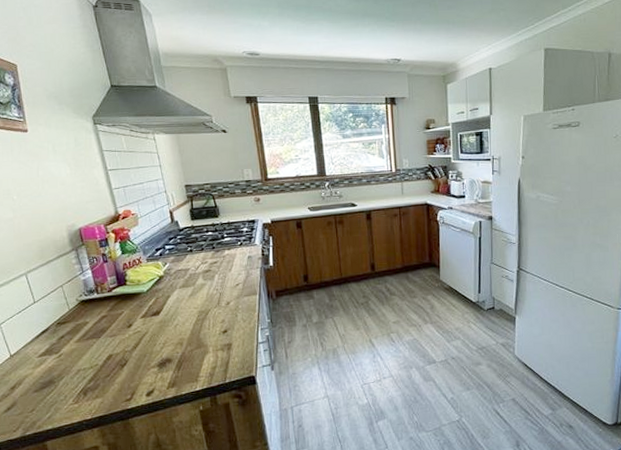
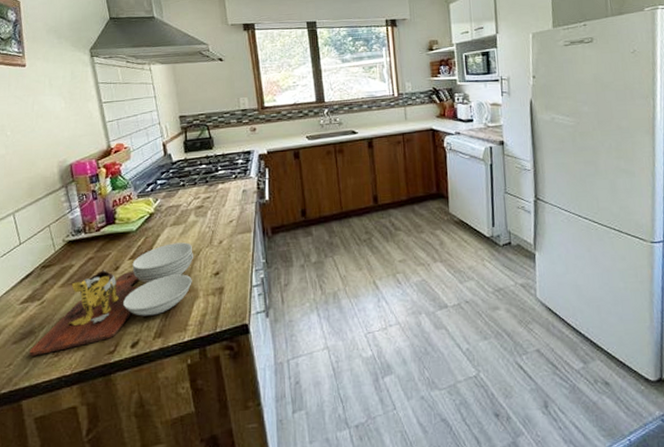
cutting board: none [50,303,202,403] -> present [29,242,193,356]

